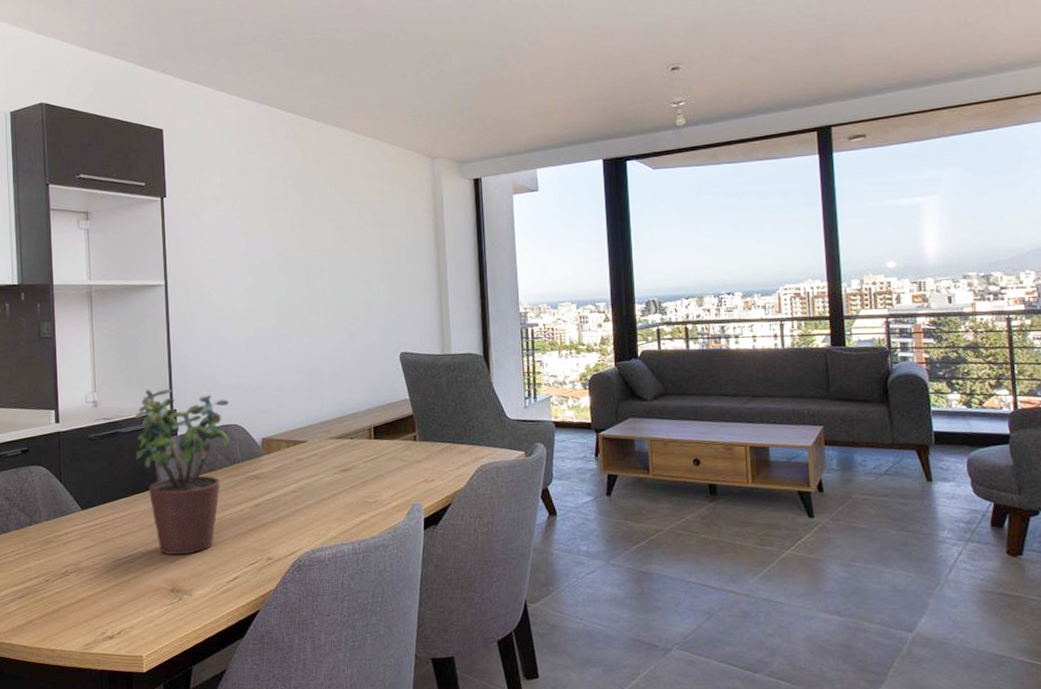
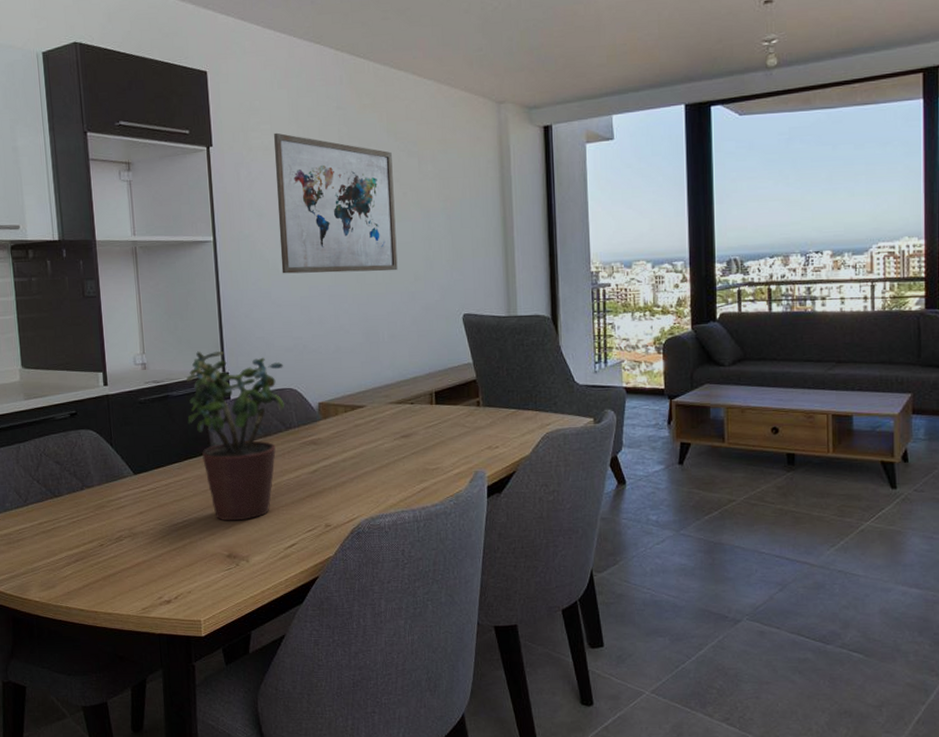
wall art: none [224,184,339,316] -> present [274,132,398,274]

